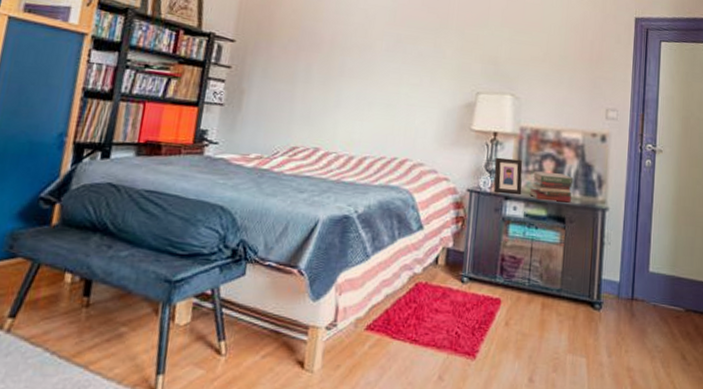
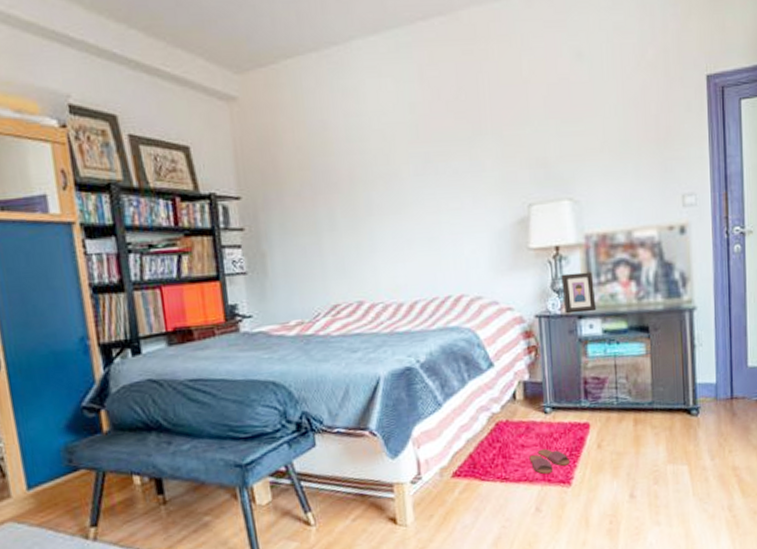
slippers: none [440,317,478,343] -> present [529,448,570,475]
books: present [529,171,574,203] -> none [605,279,653,313]

